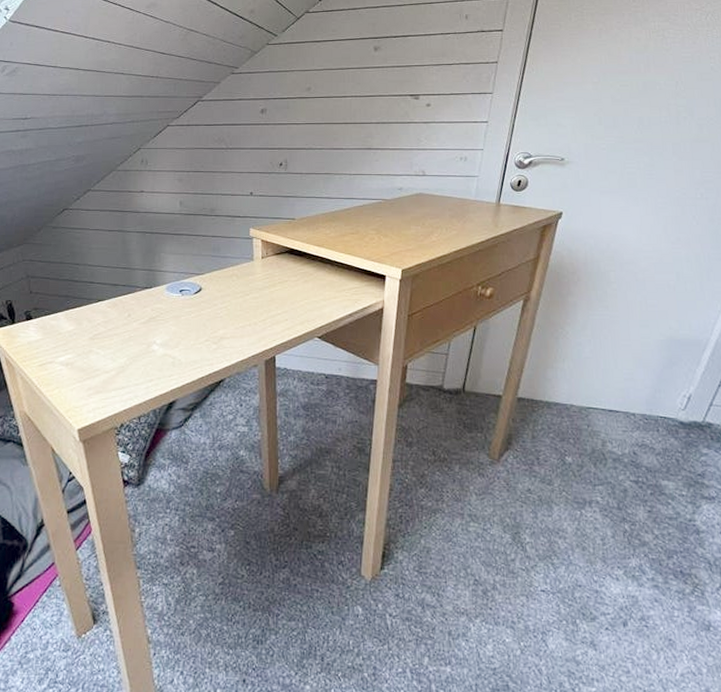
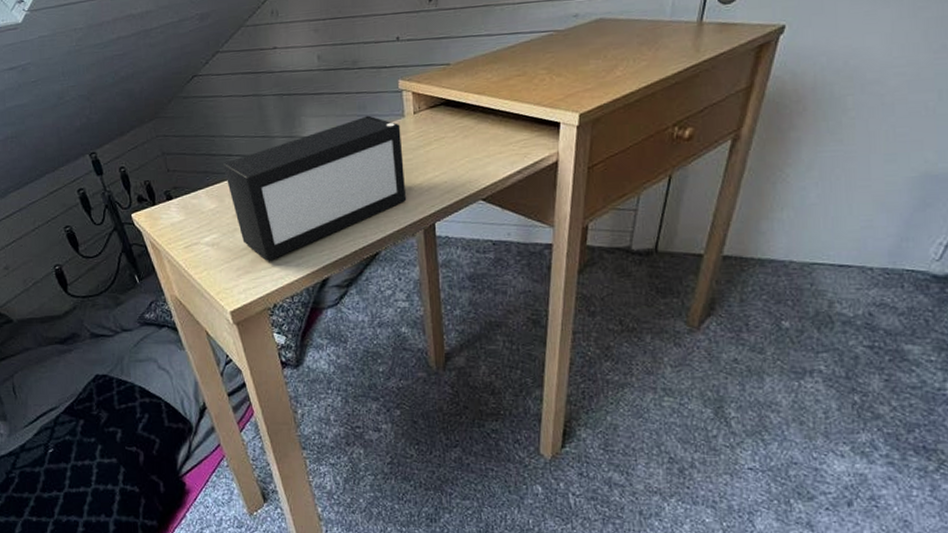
speaker: none [83,257,252,382] -> present [222,115,407,261]

